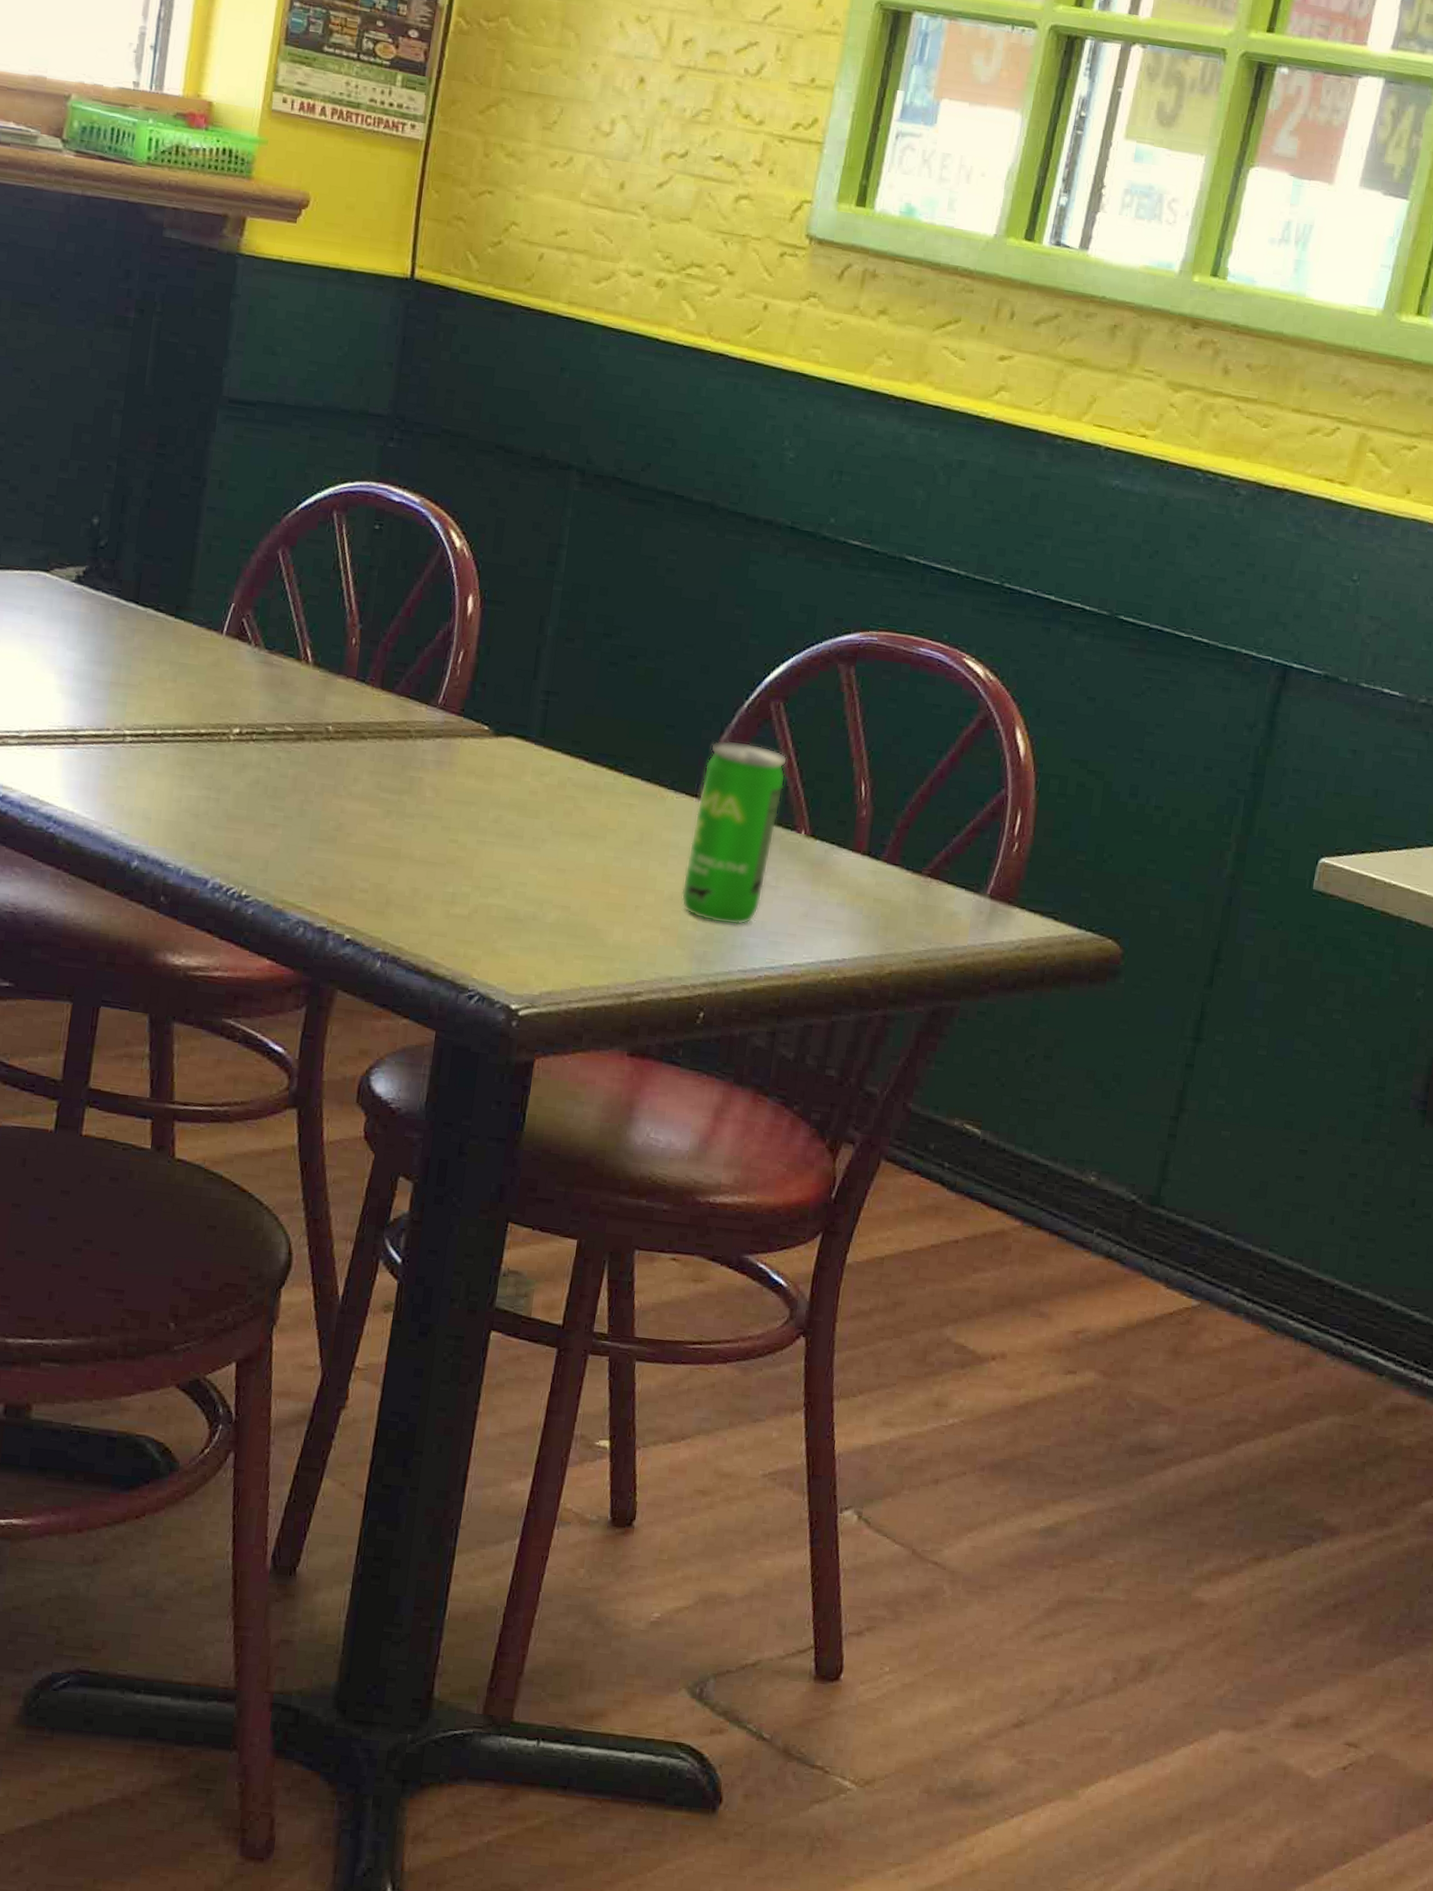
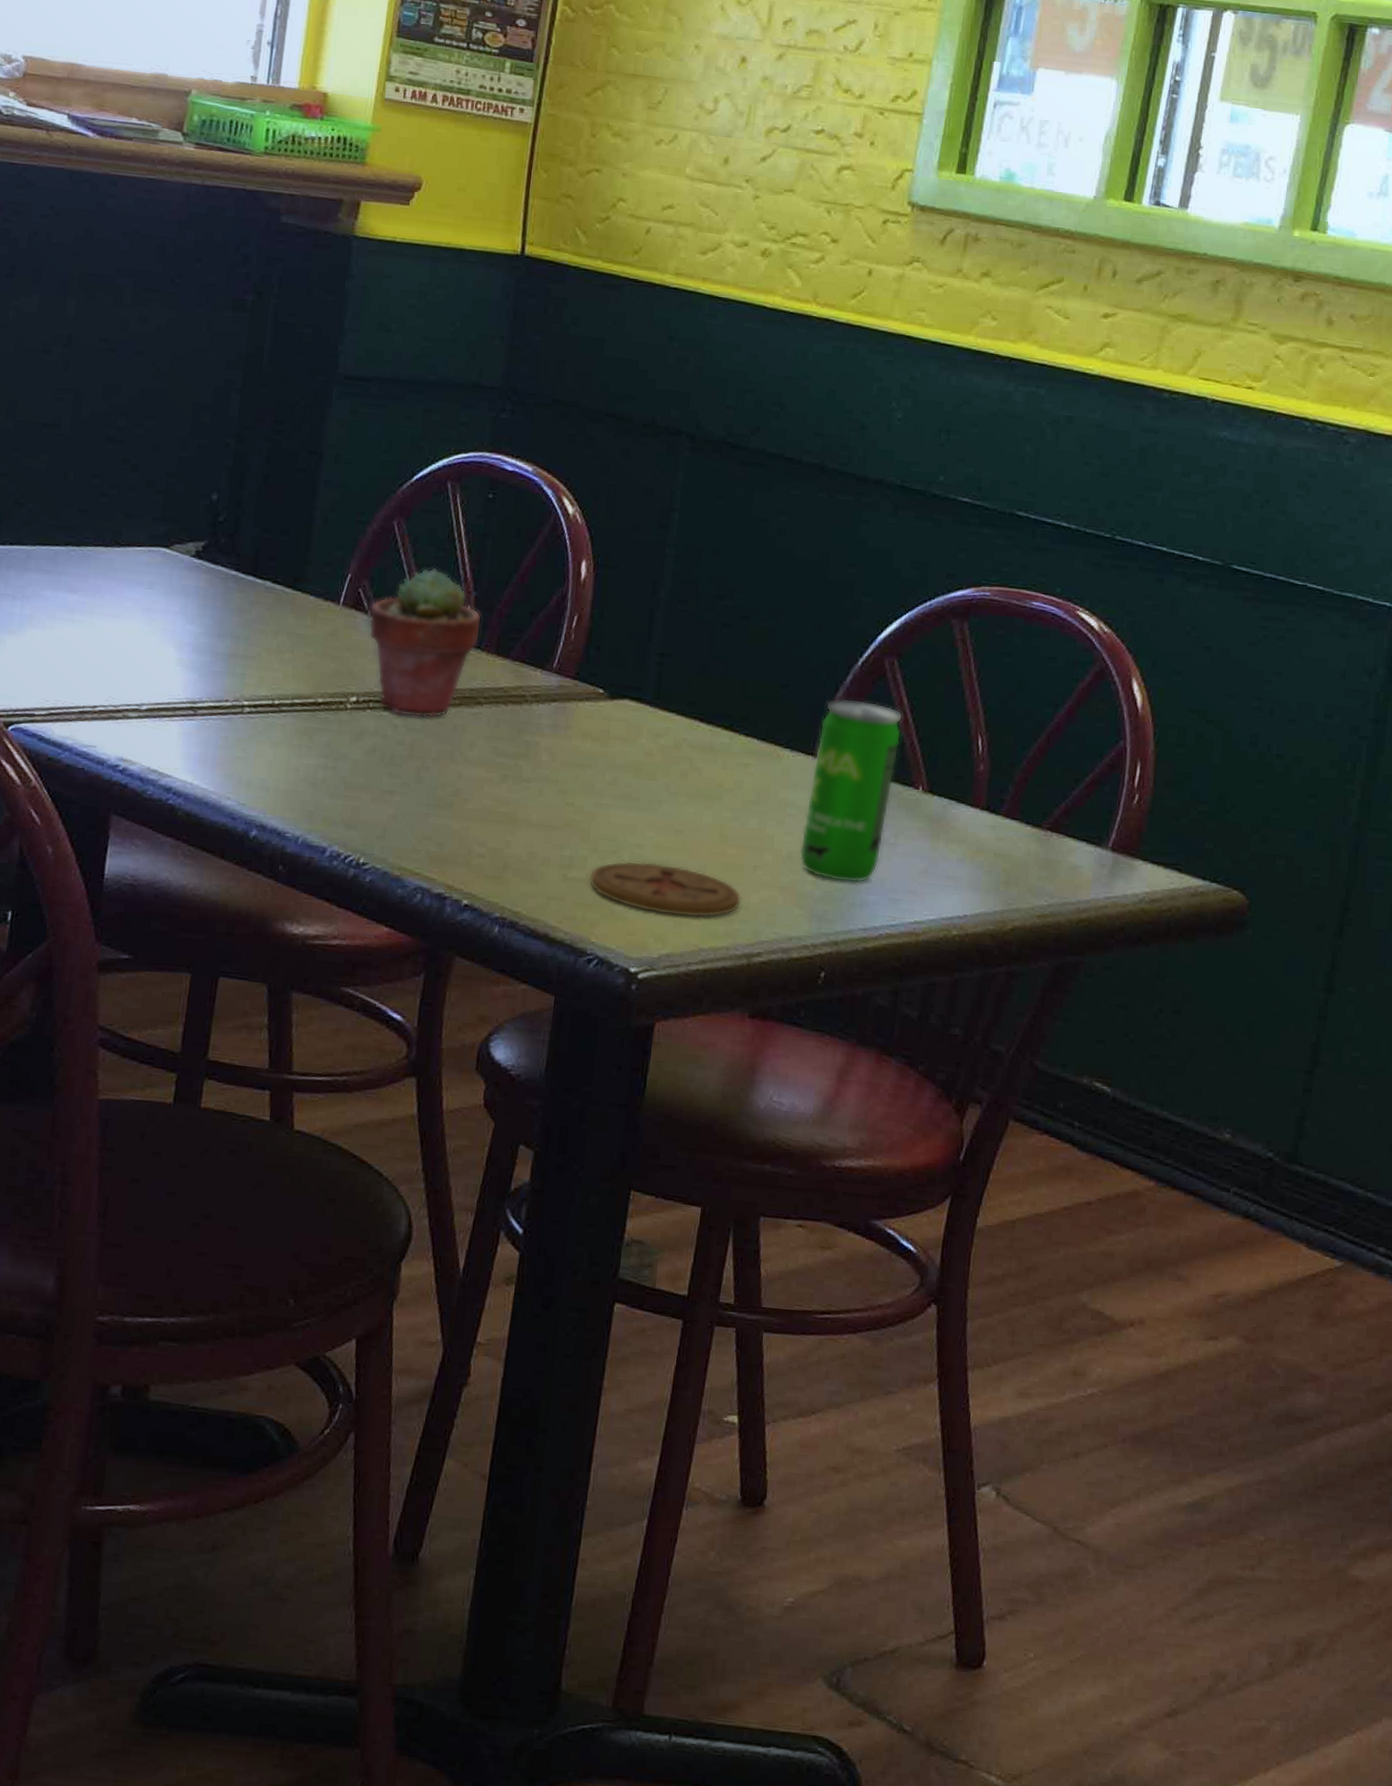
potted succulent: none [252,599,367,752] -> present [368,568,482,718]
coaster: none [471,898,624,957] -> present [589,860,742,918]

